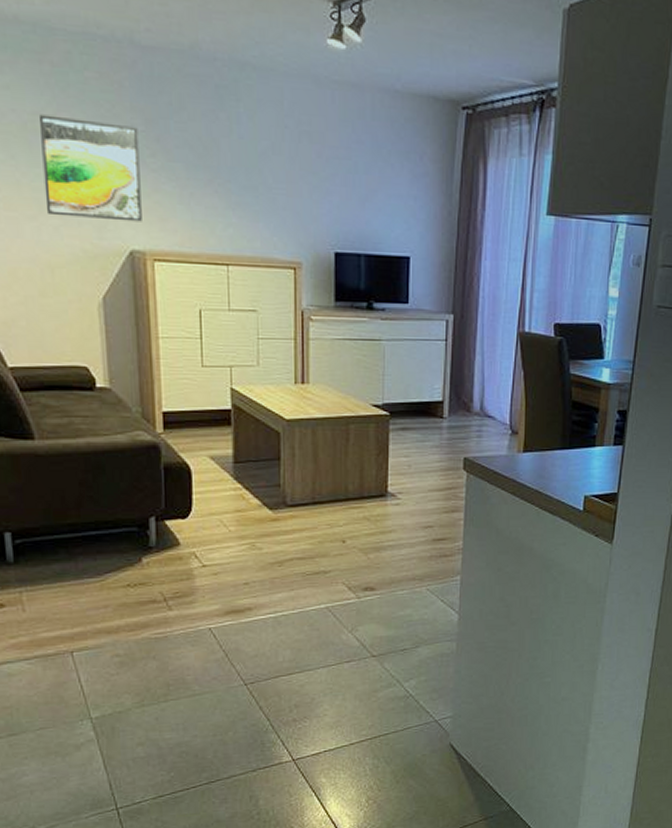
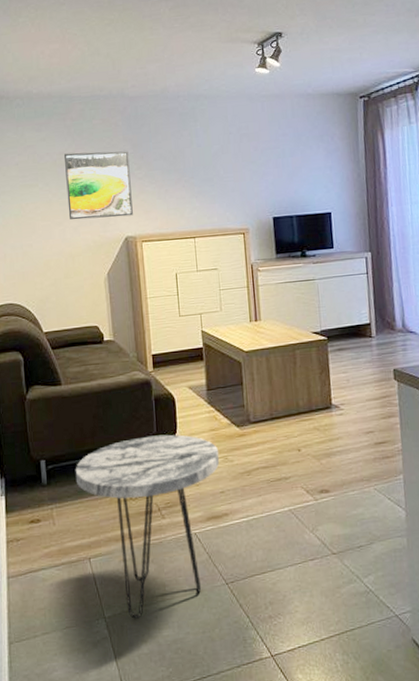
side table: none [53,512,245,720] -> present [75,434,220,619]

